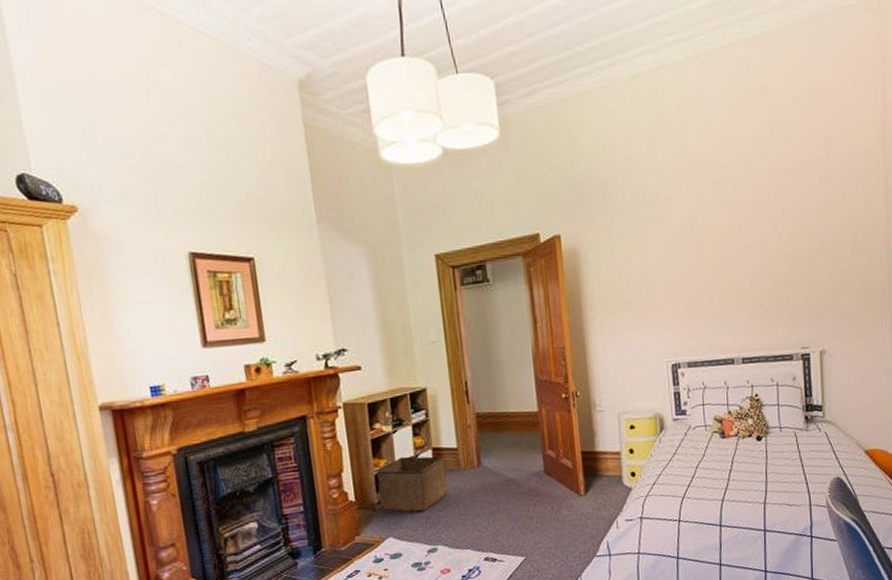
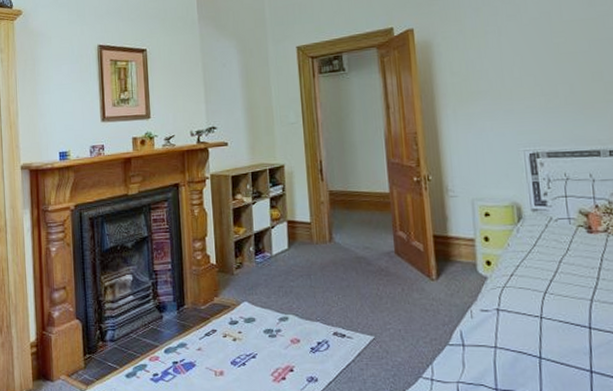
storage bin: present [377,456,448,512] -> none [236,226,300,281]

